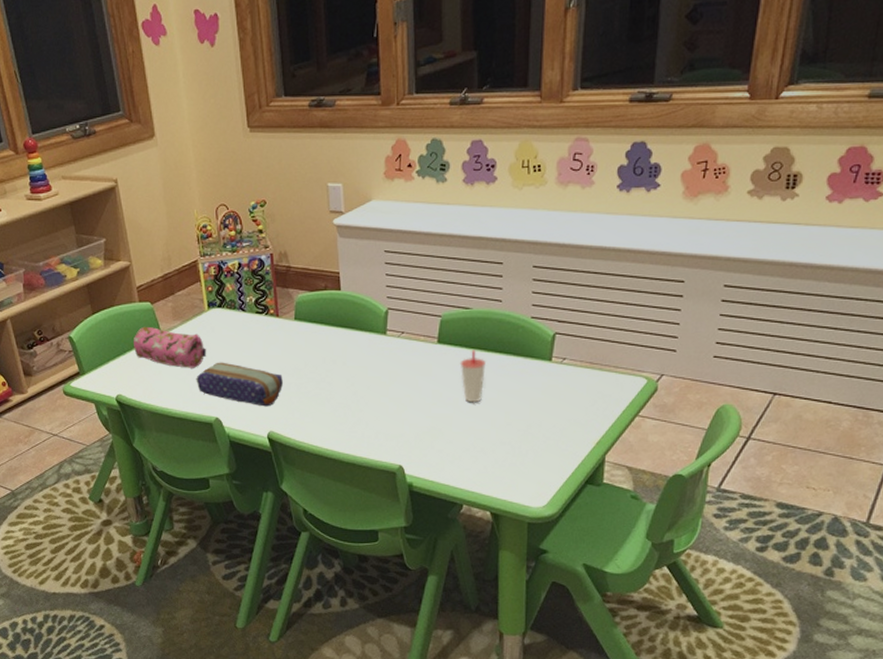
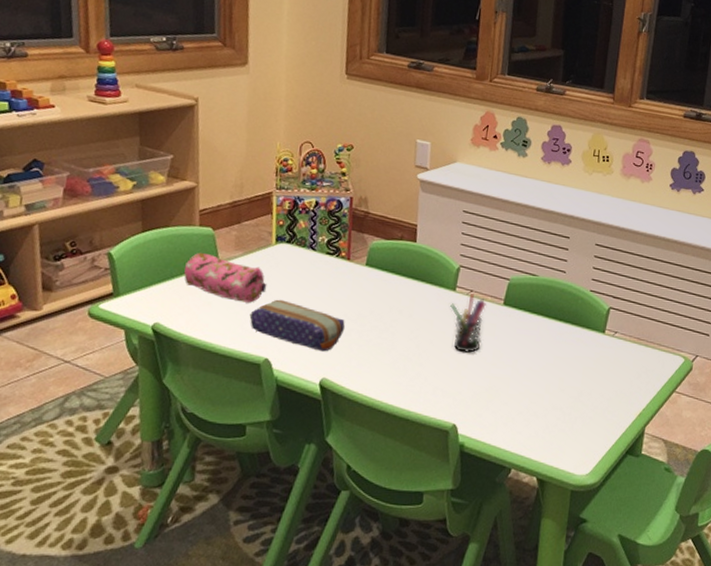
pen holder: none [383,334,419,395] -> present [450,292,486,353]
cup: present [460,350,486,403] -> none [522,315,546,367]

